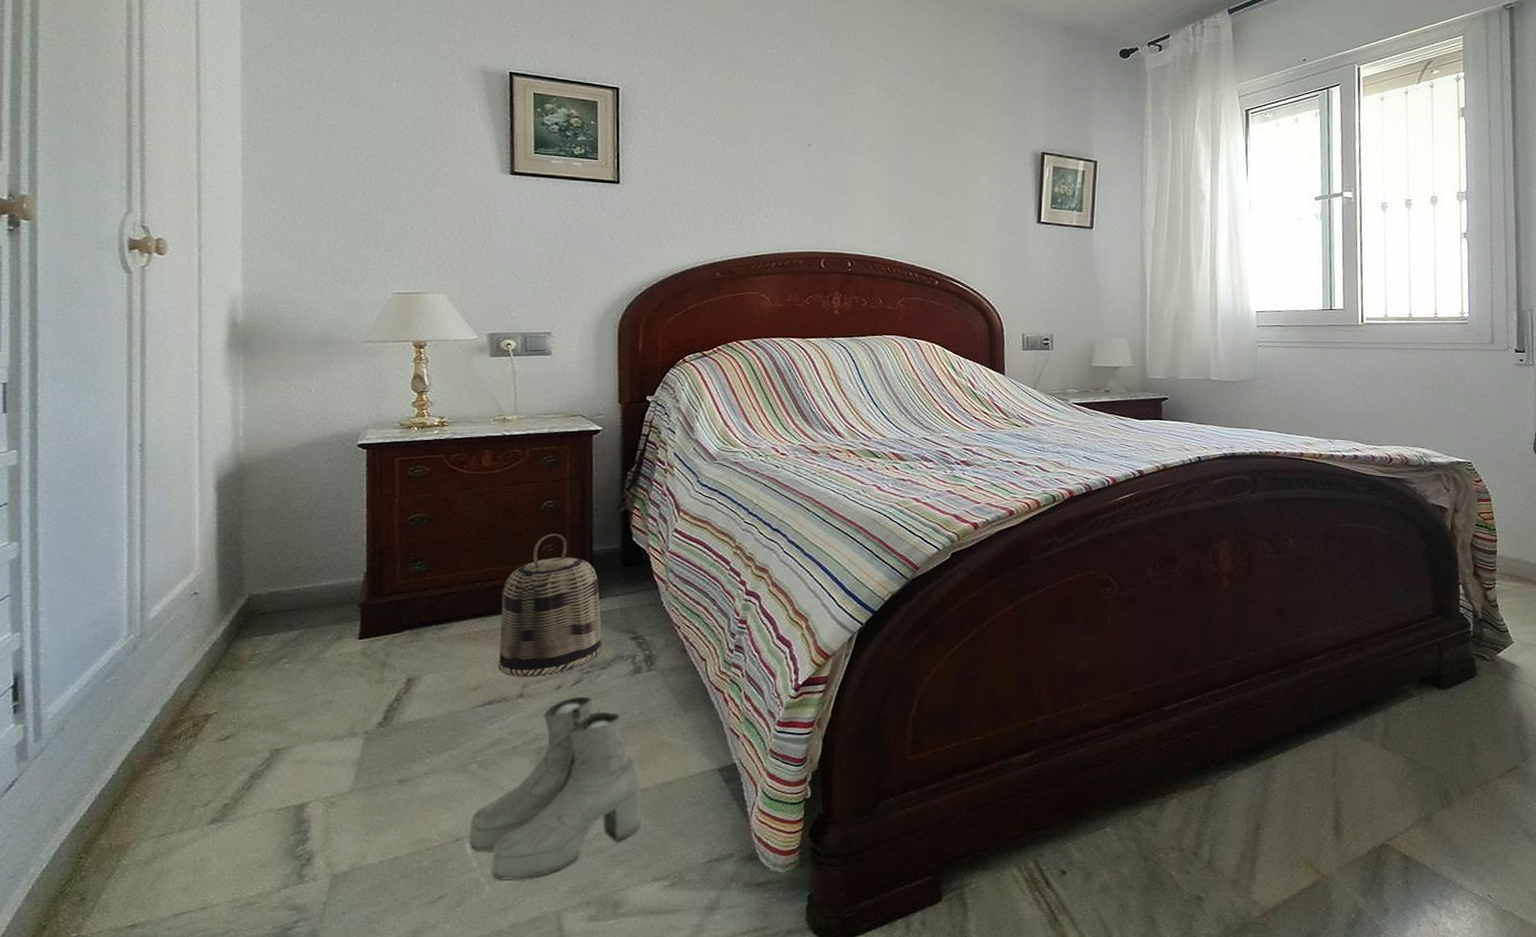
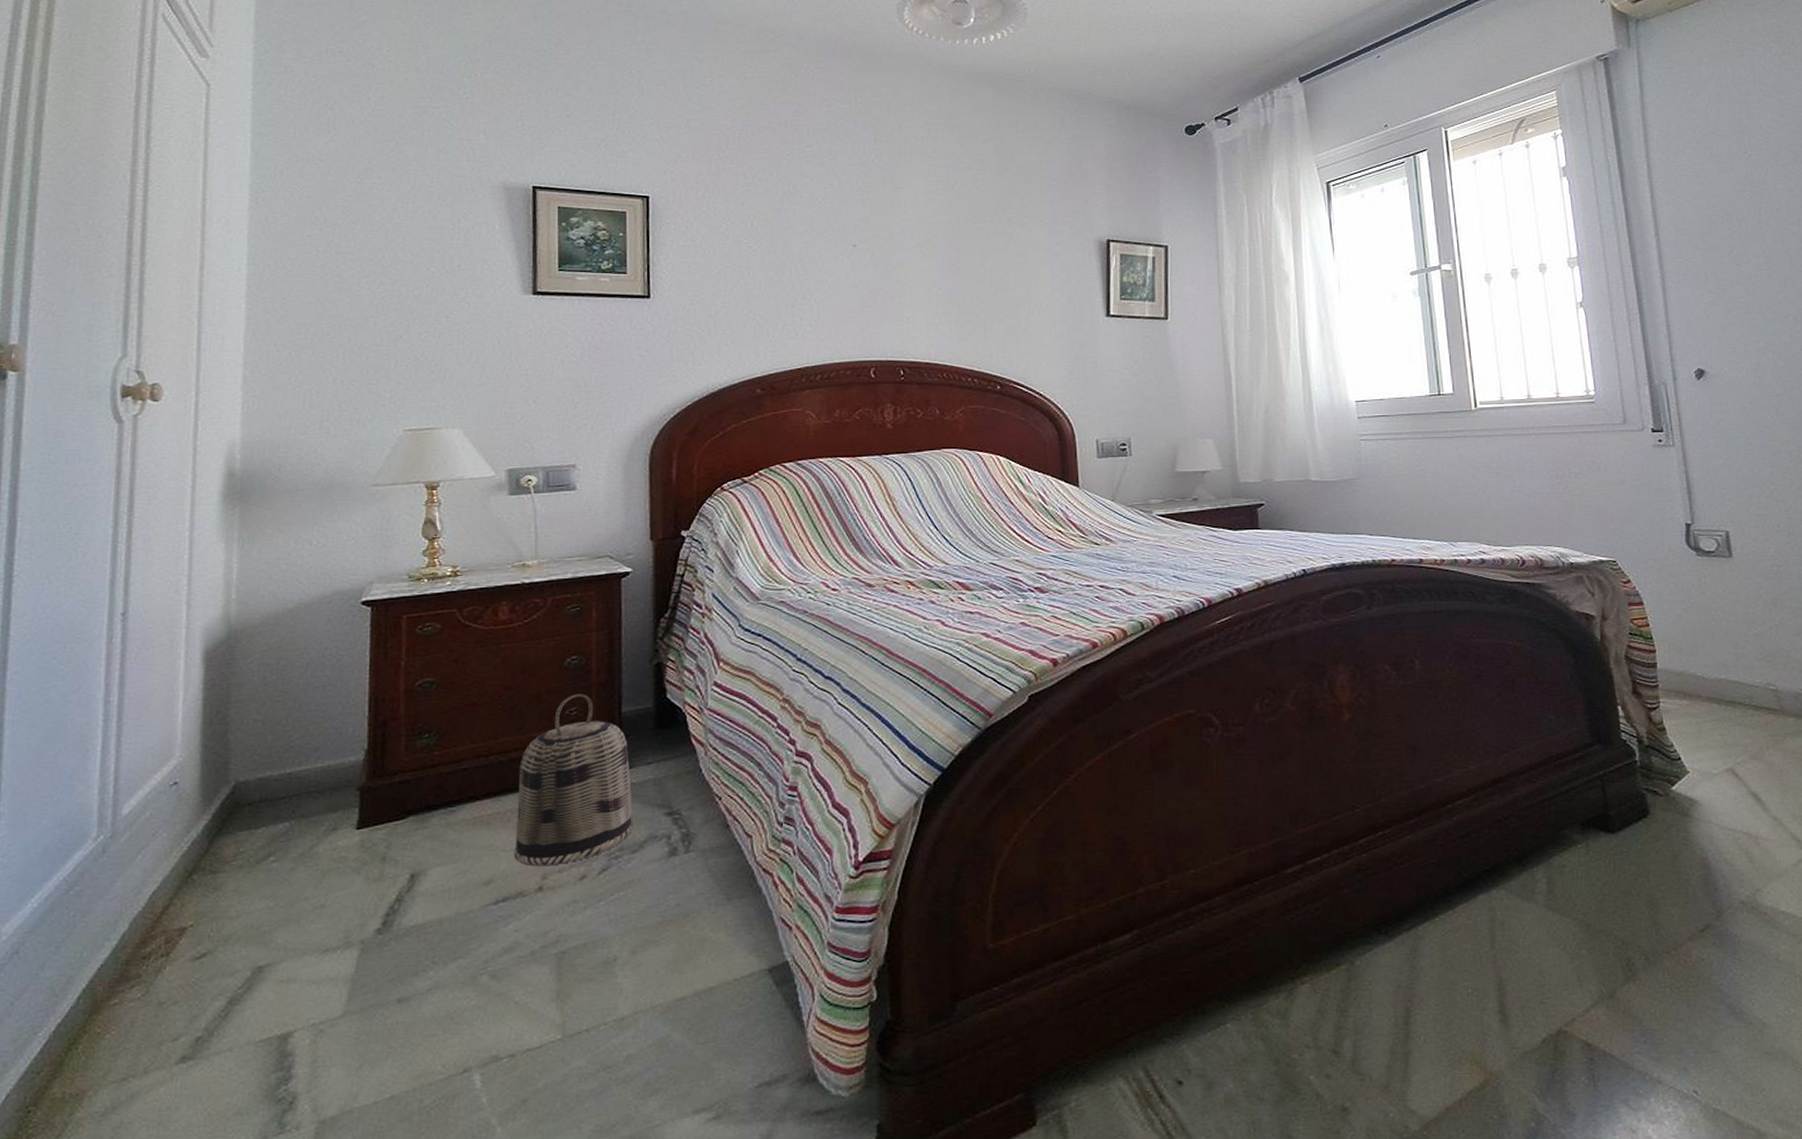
boots: present [469,696,642,880] -> none [478,886,680,1120]

